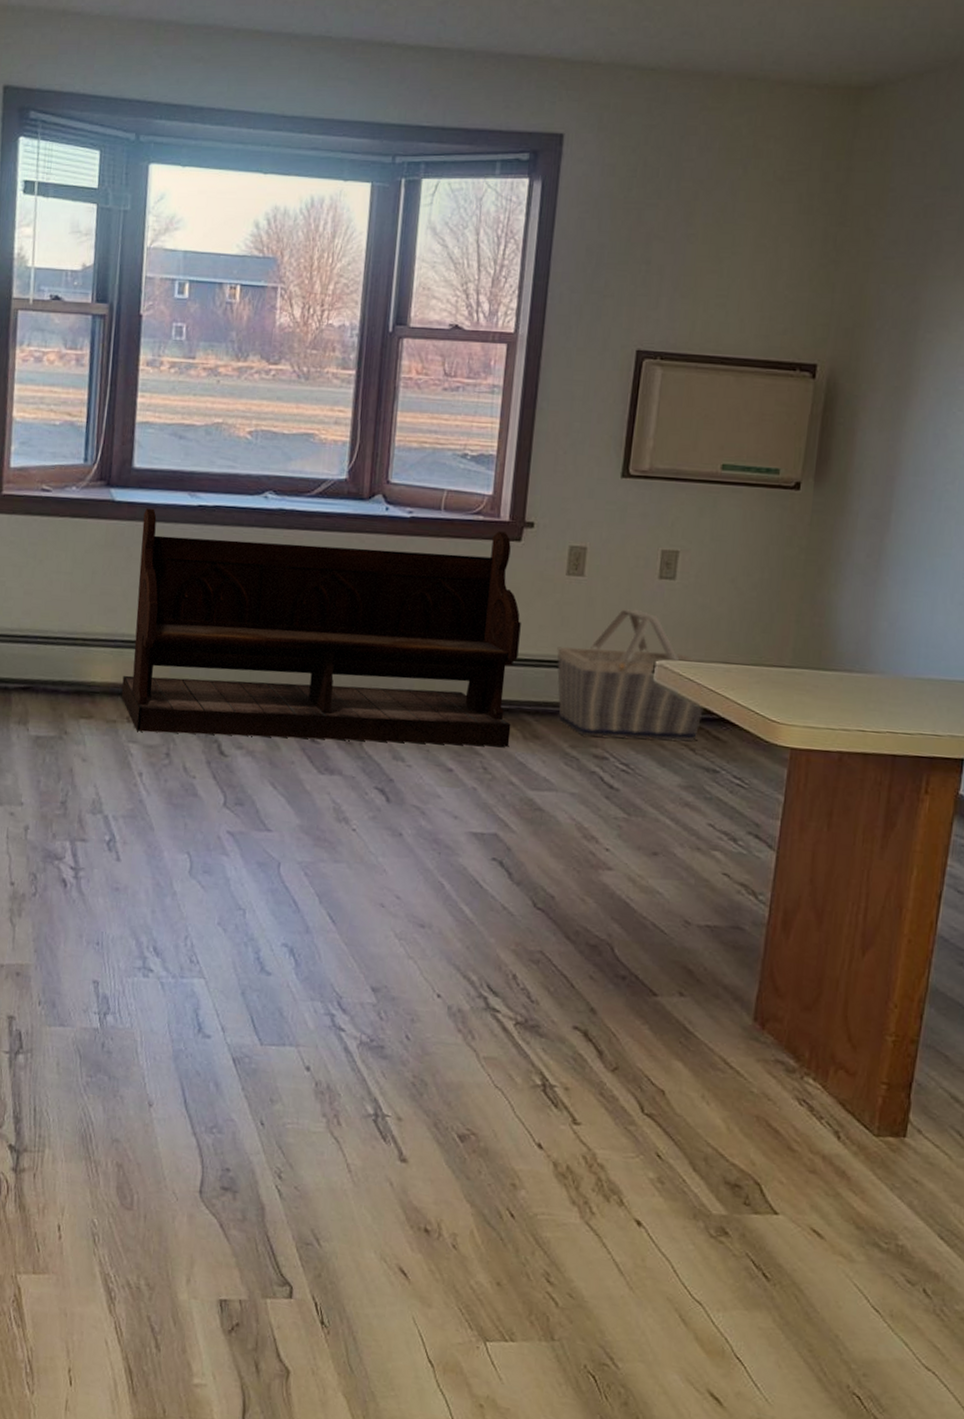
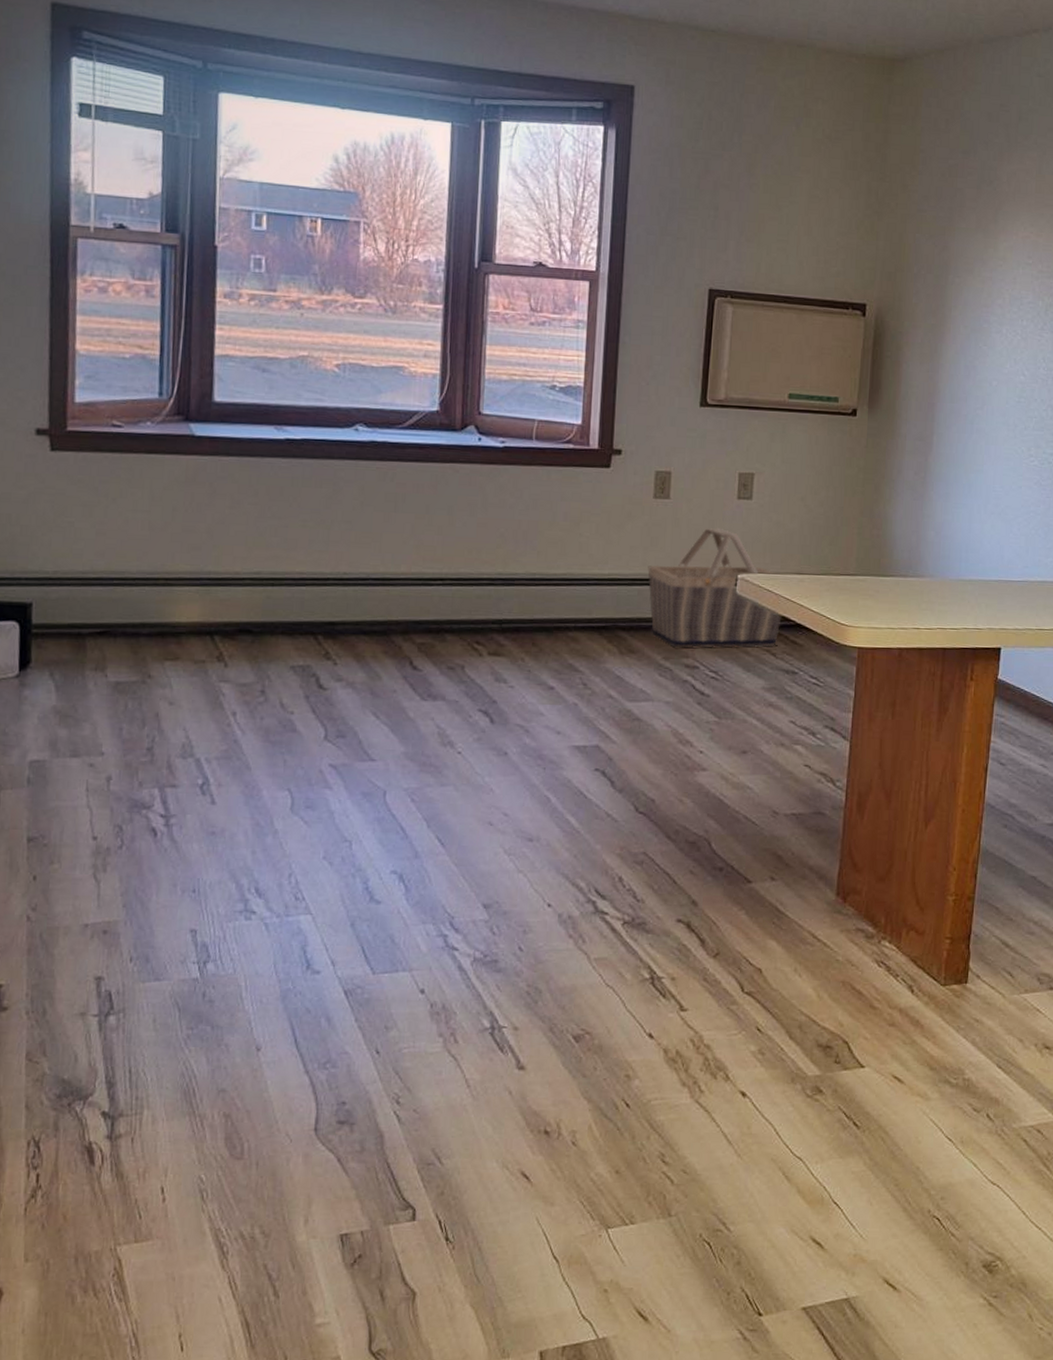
bench: present [121,508,521,747] -> none [209,442,613,671]

